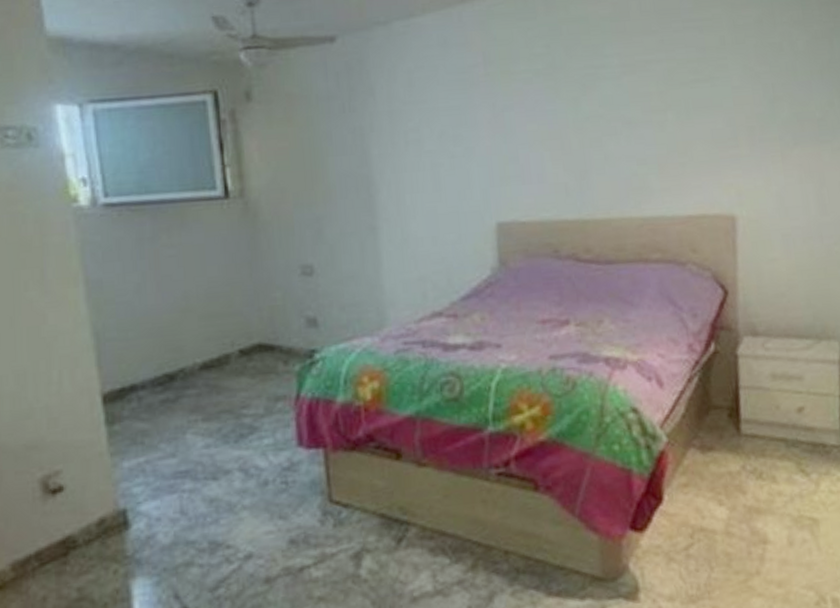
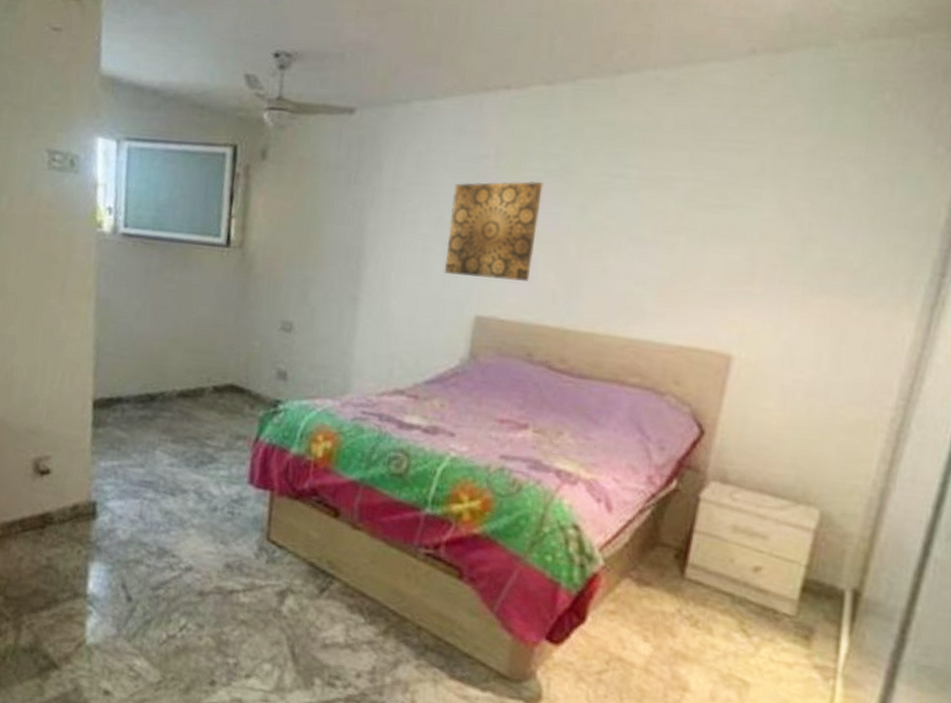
wall art: none [450,83,540,186] -> present [444,181,545,281]

